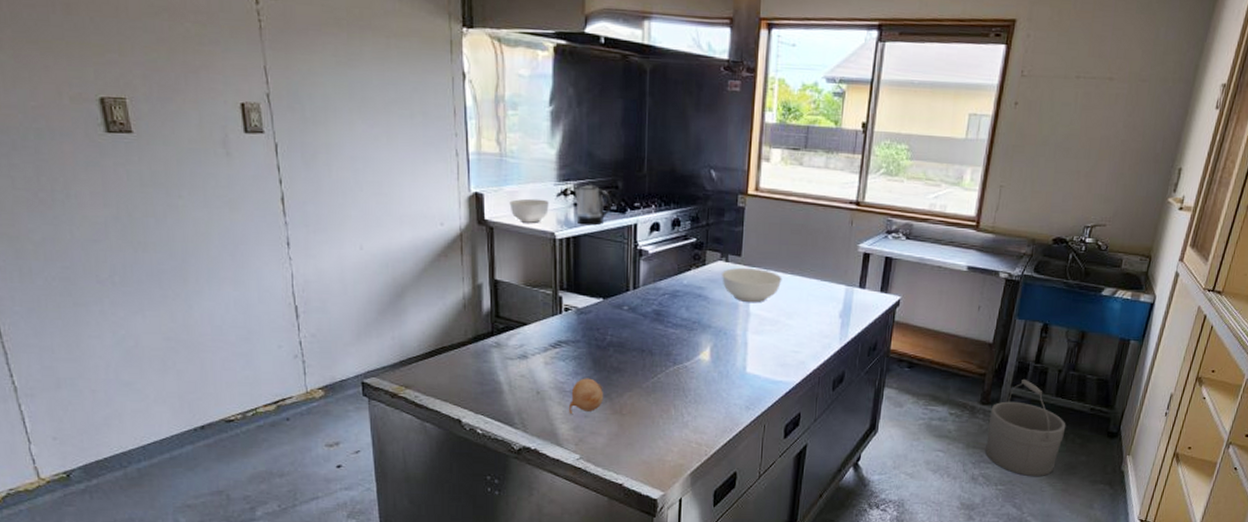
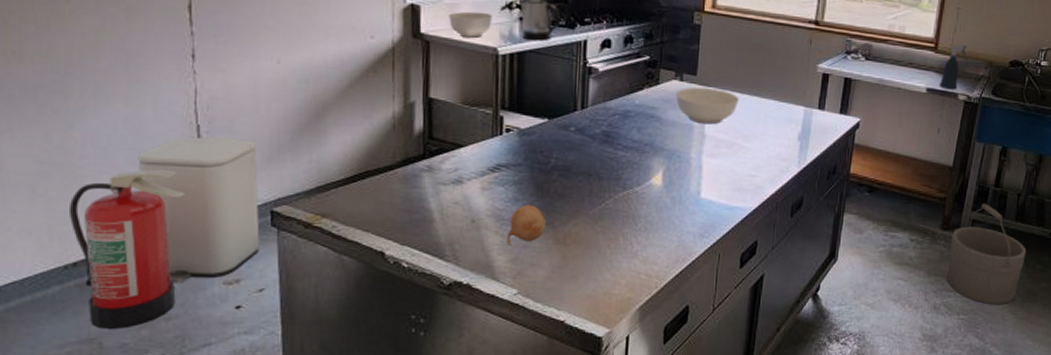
fire extinguisher: none [194,345,289,483] -> present [68,169,185,329]
pedal bin: none [247,315,354,445] -> present [137,136,260,283]
spray bottle: none [981,222,1010,268] -> present [940,44,968,90]

